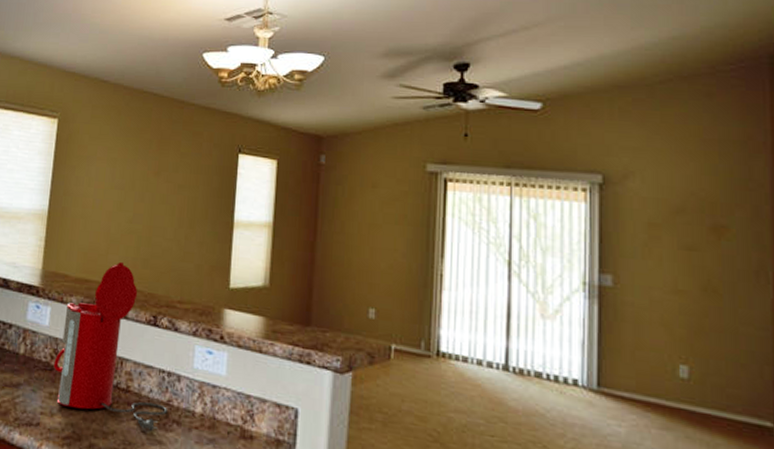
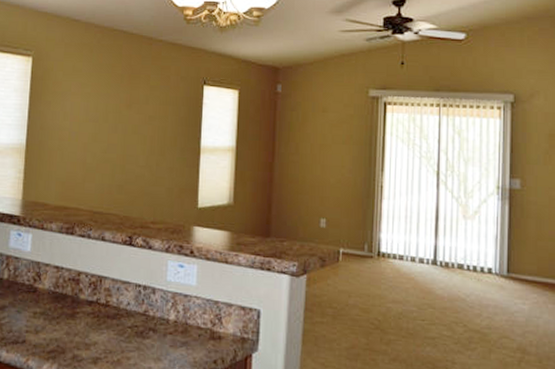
coffee maker: present [53,261,167,431] -> none [36,188,144,339]

